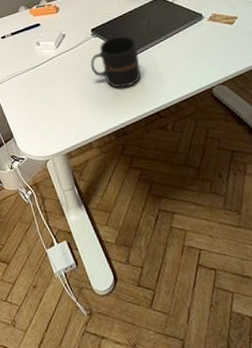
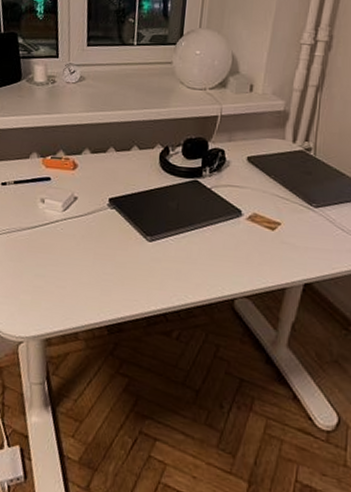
mug: present [90,35,141,88] -> none [98,213,158,276]

